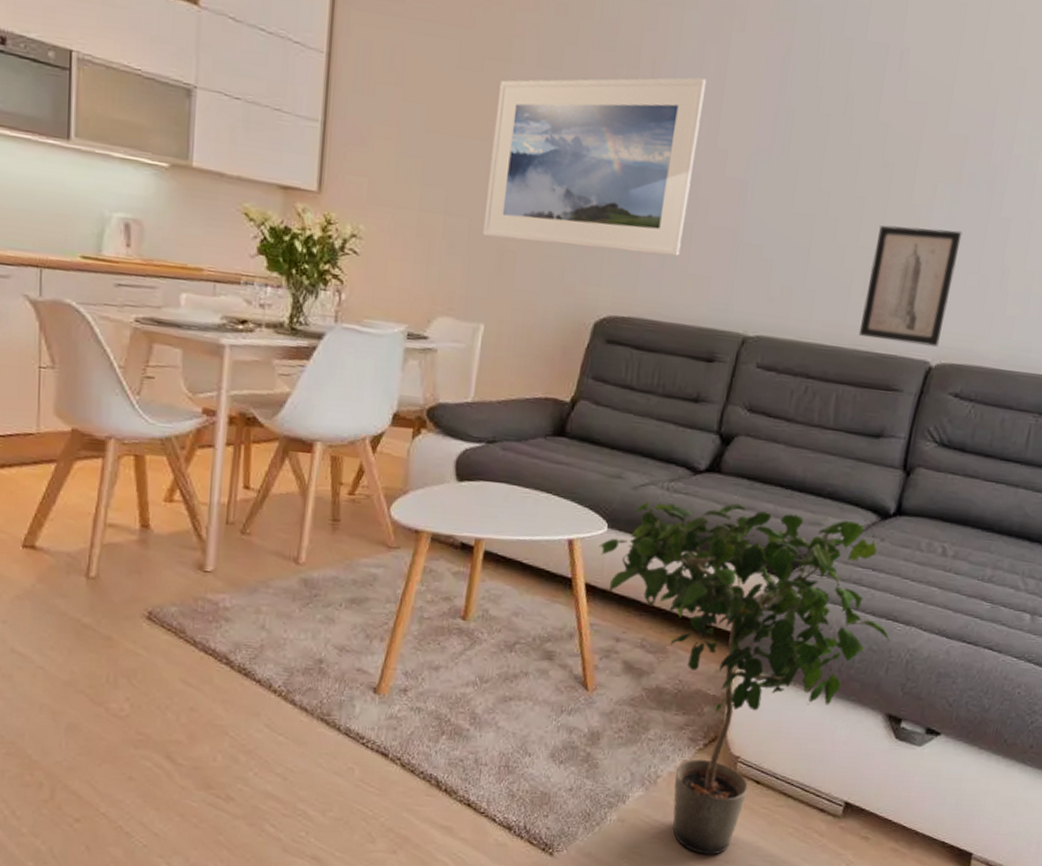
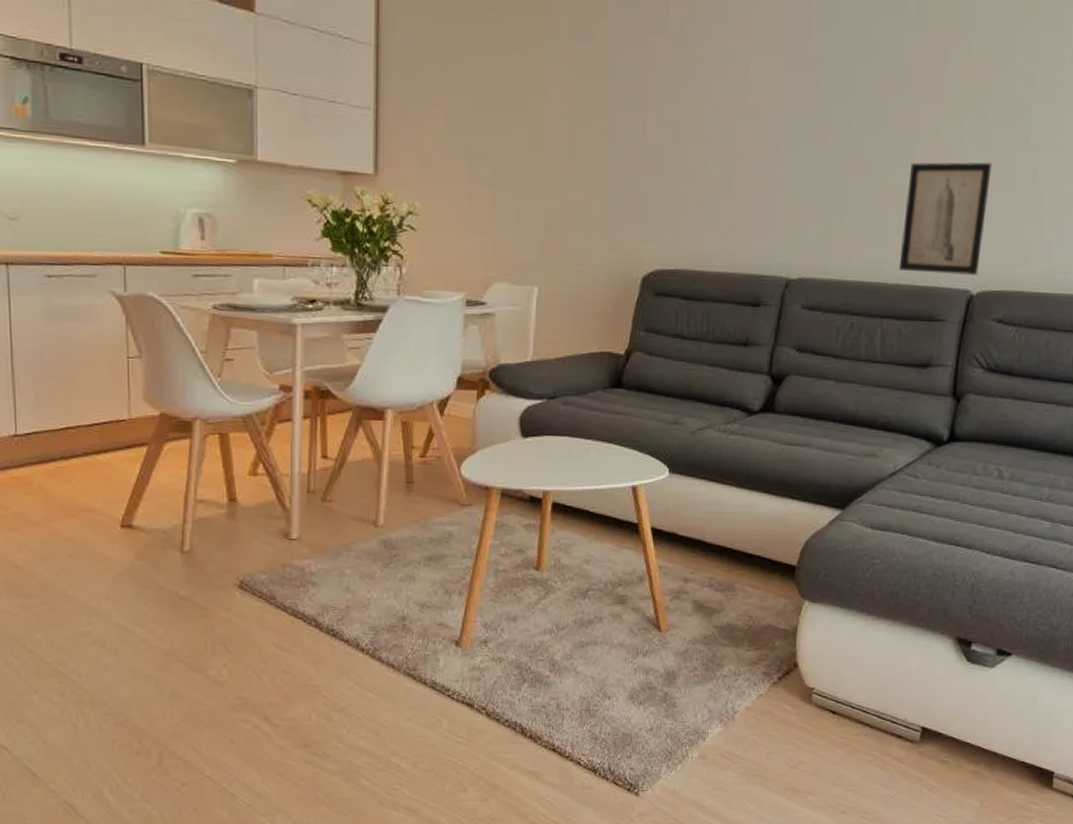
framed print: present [482,77,707,256] -> none [530,38,733,209]
potted plant: present [599,501,890,855] -> none [662,440,953,787]

